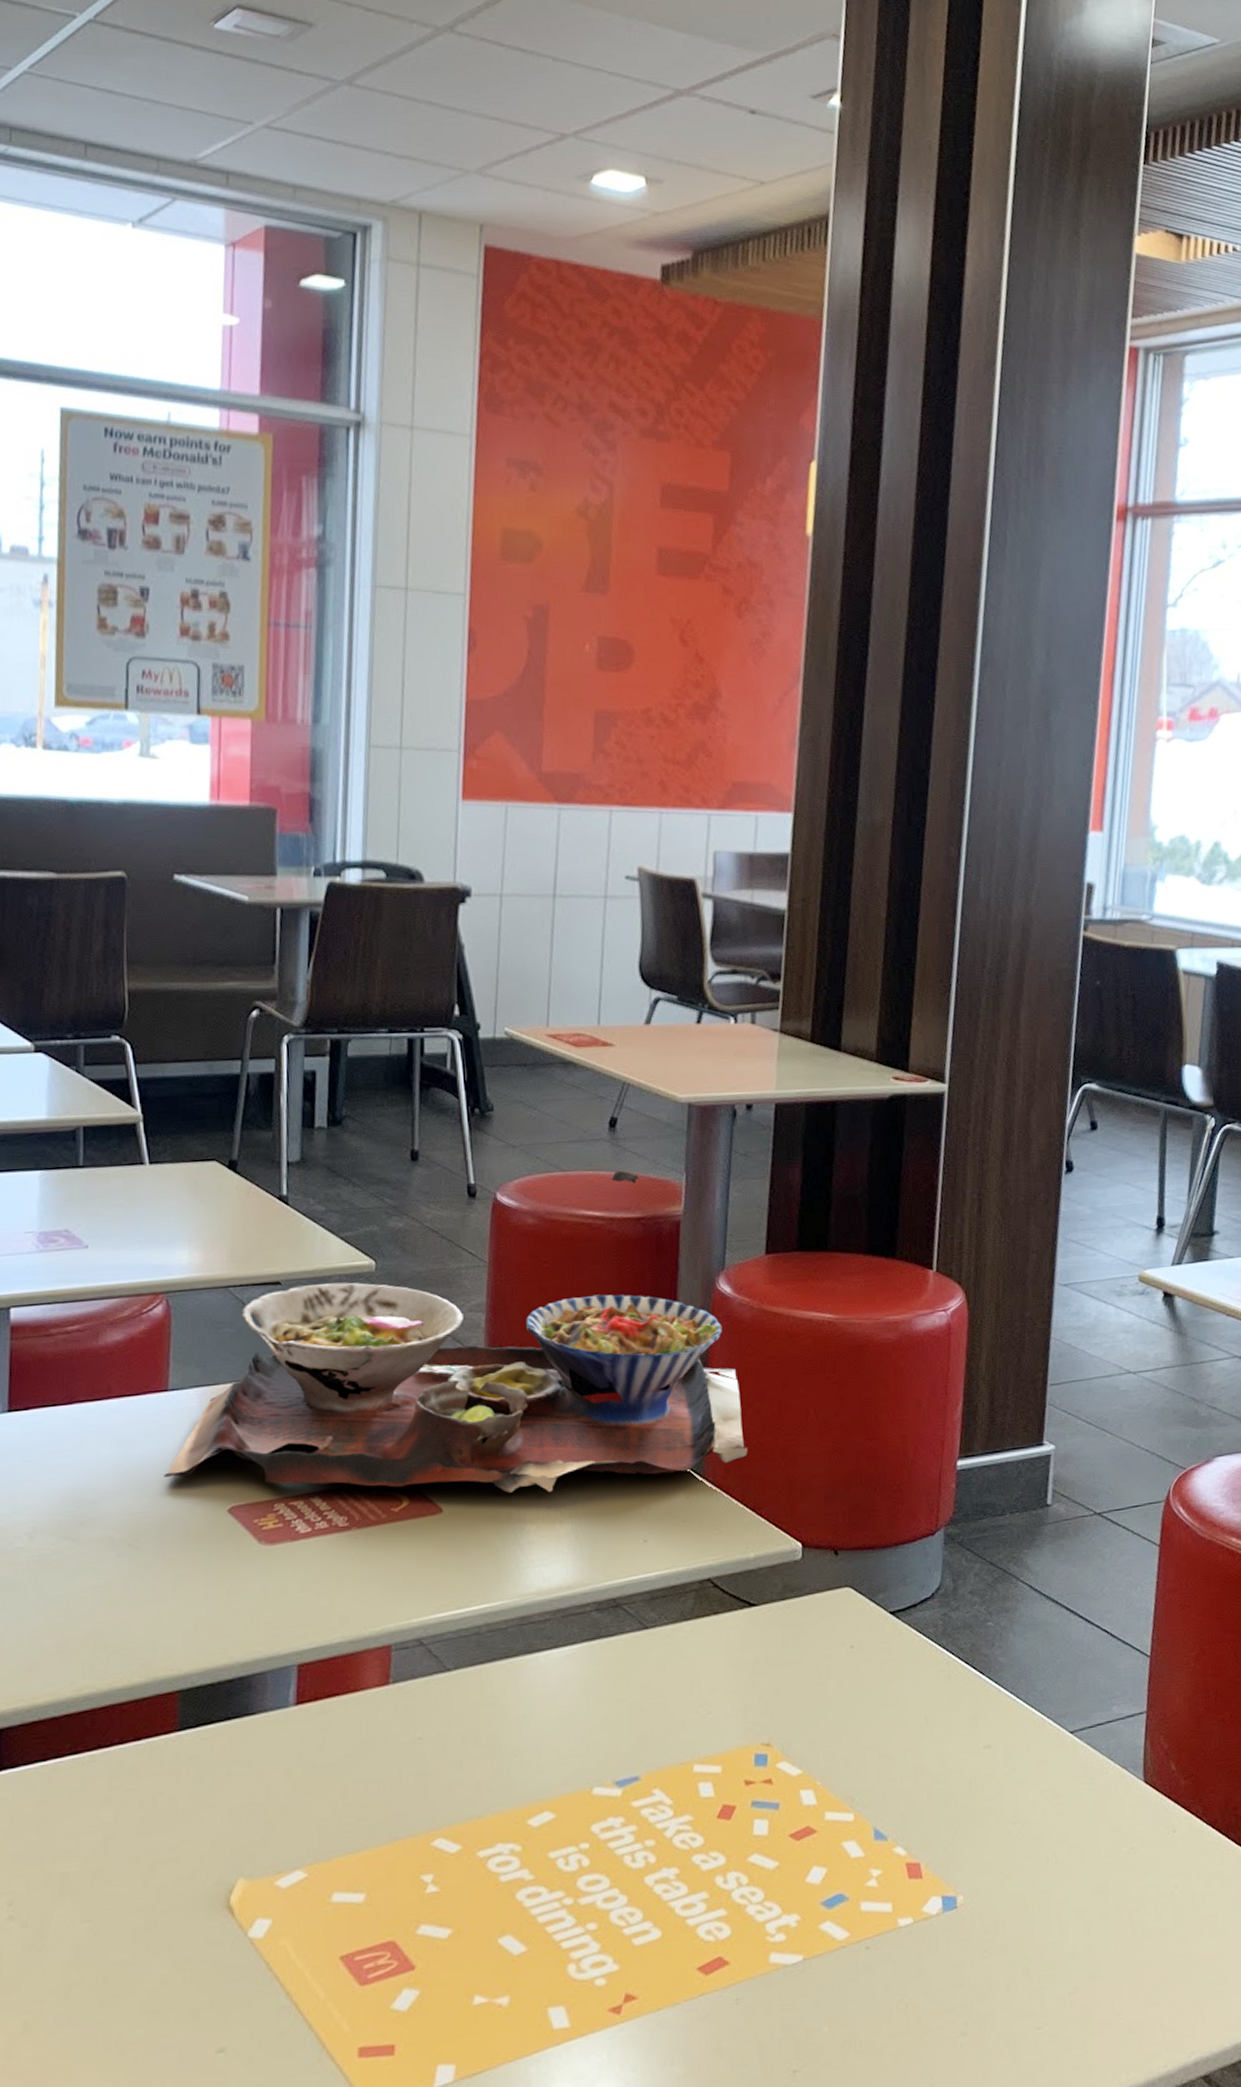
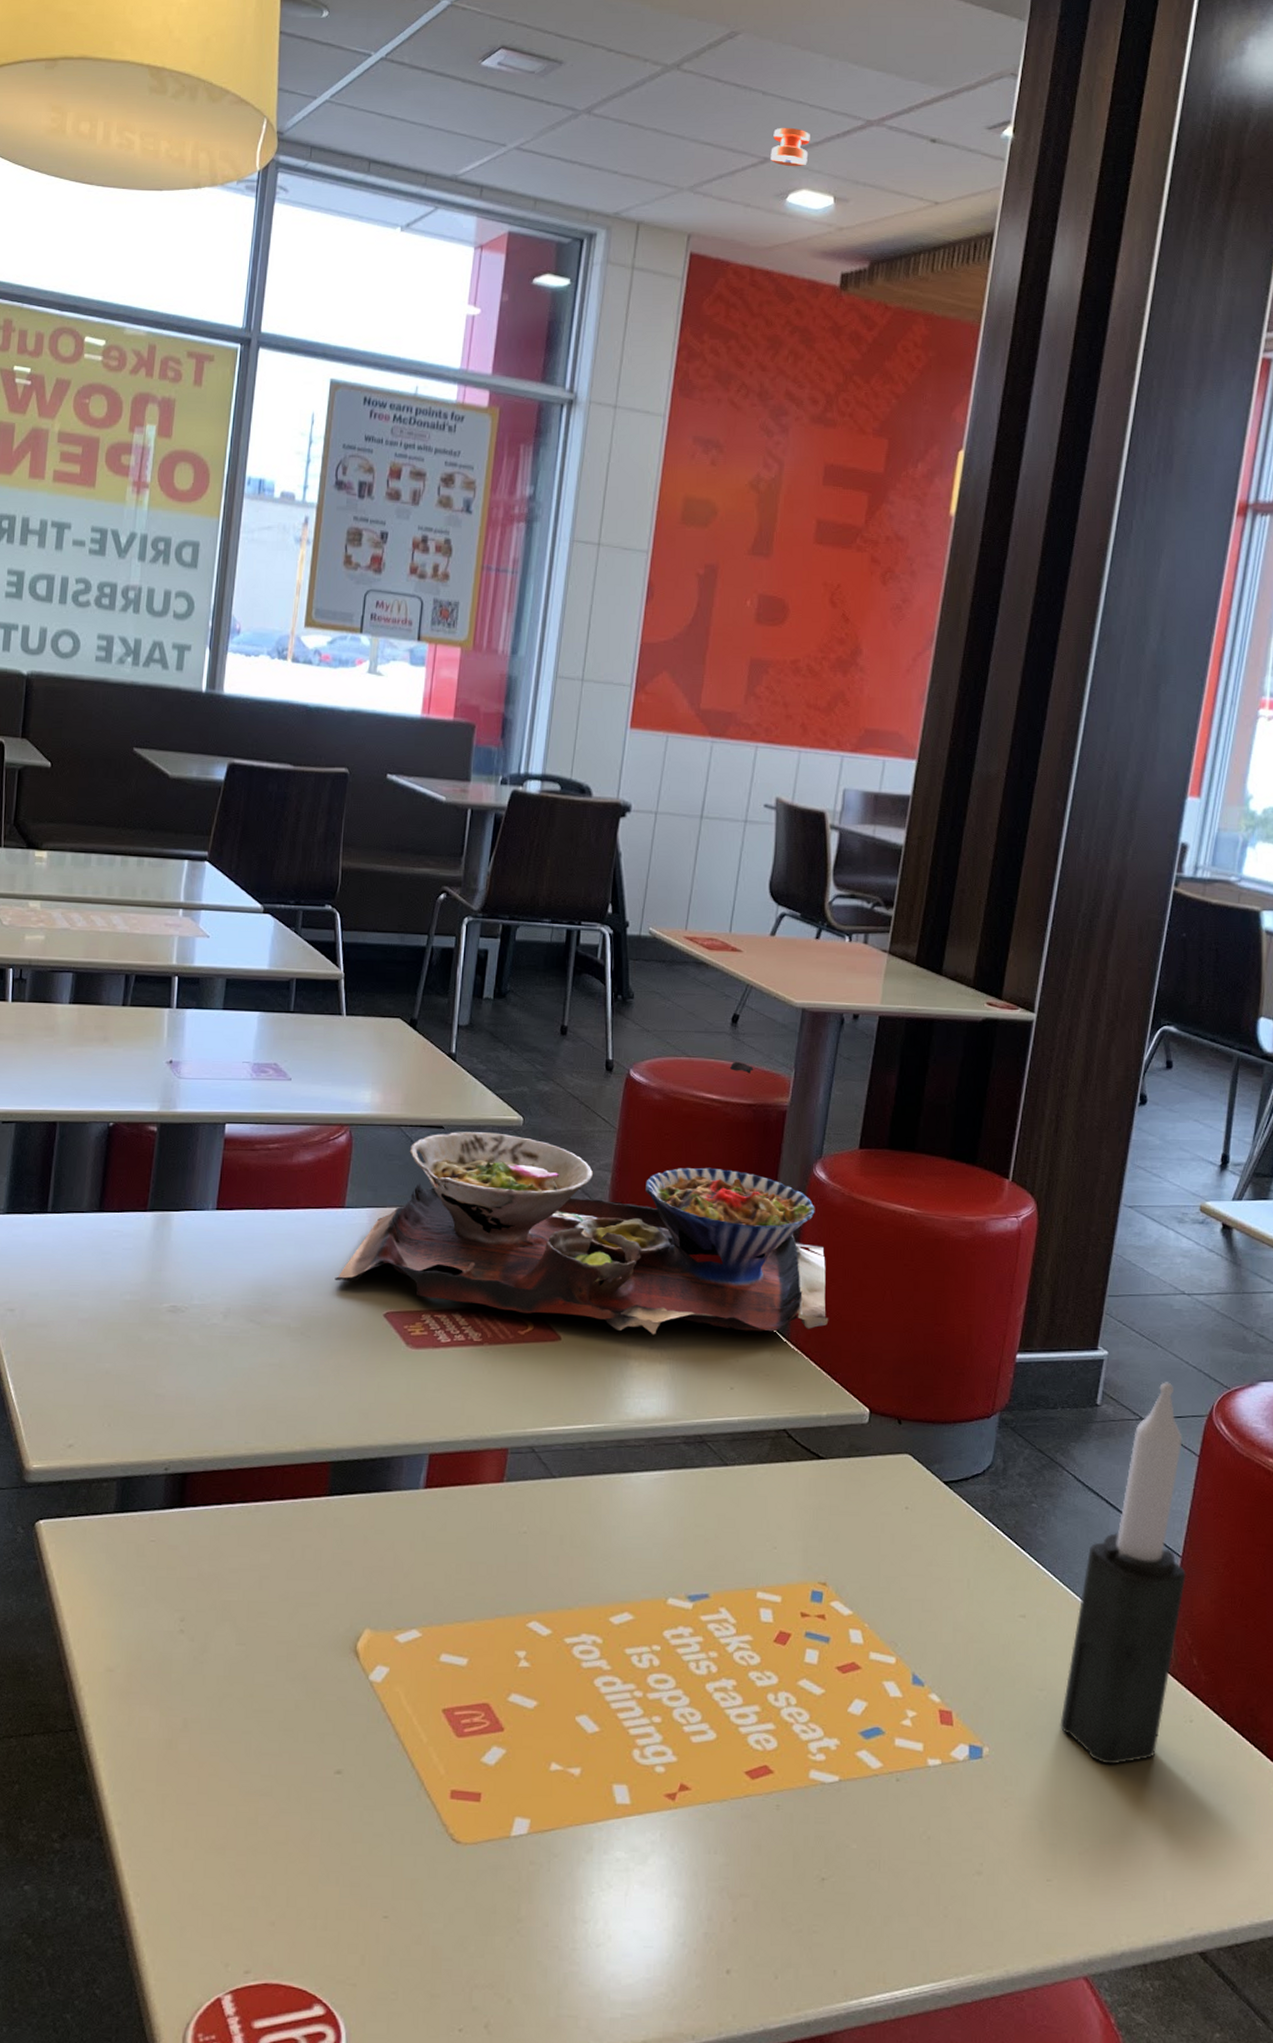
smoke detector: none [568,98,613,144] -> present [770,127,810,167]
candle: none [1037,1470,1157,1893] -> present [1060,1382,1186,1765]

